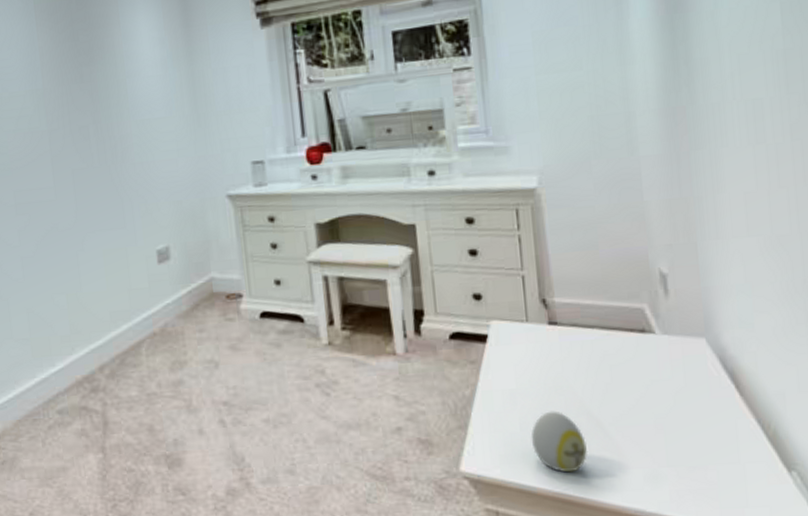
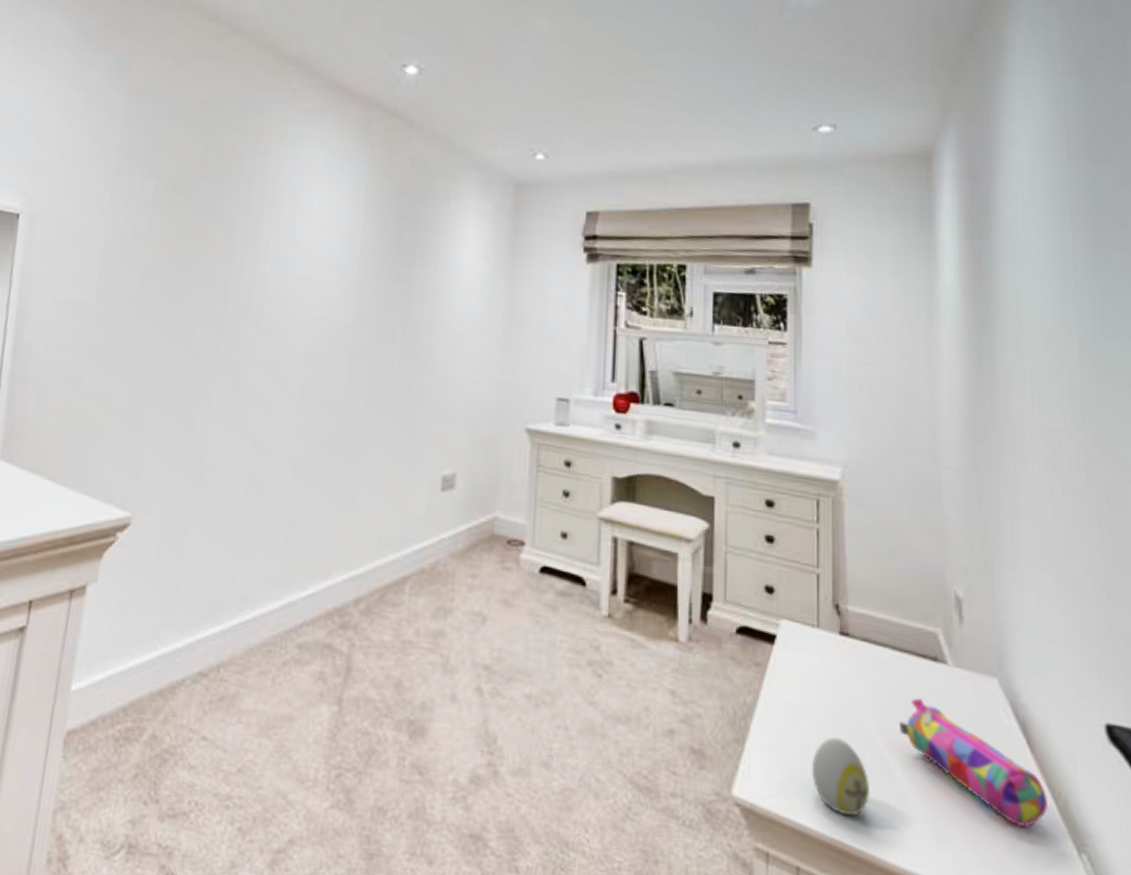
pencil case: none [611,366,759,459] -> present [899,697,1049,828]

